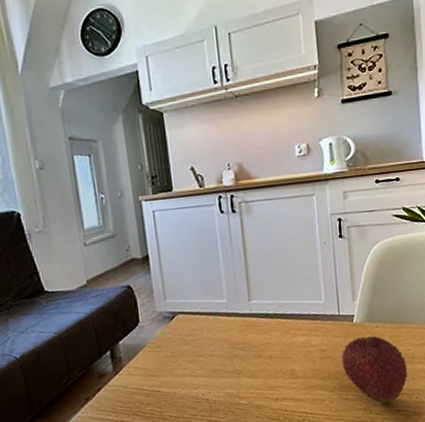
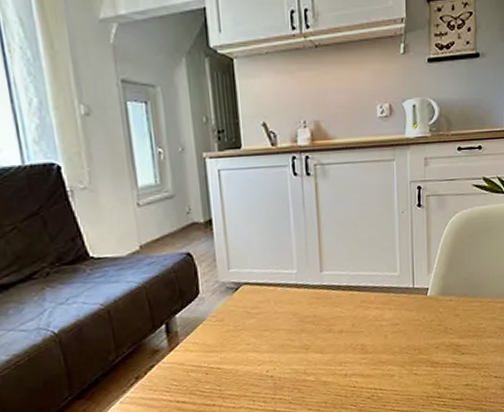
fruit: present [342,336,408,403] -> none [414,309,478,378]

